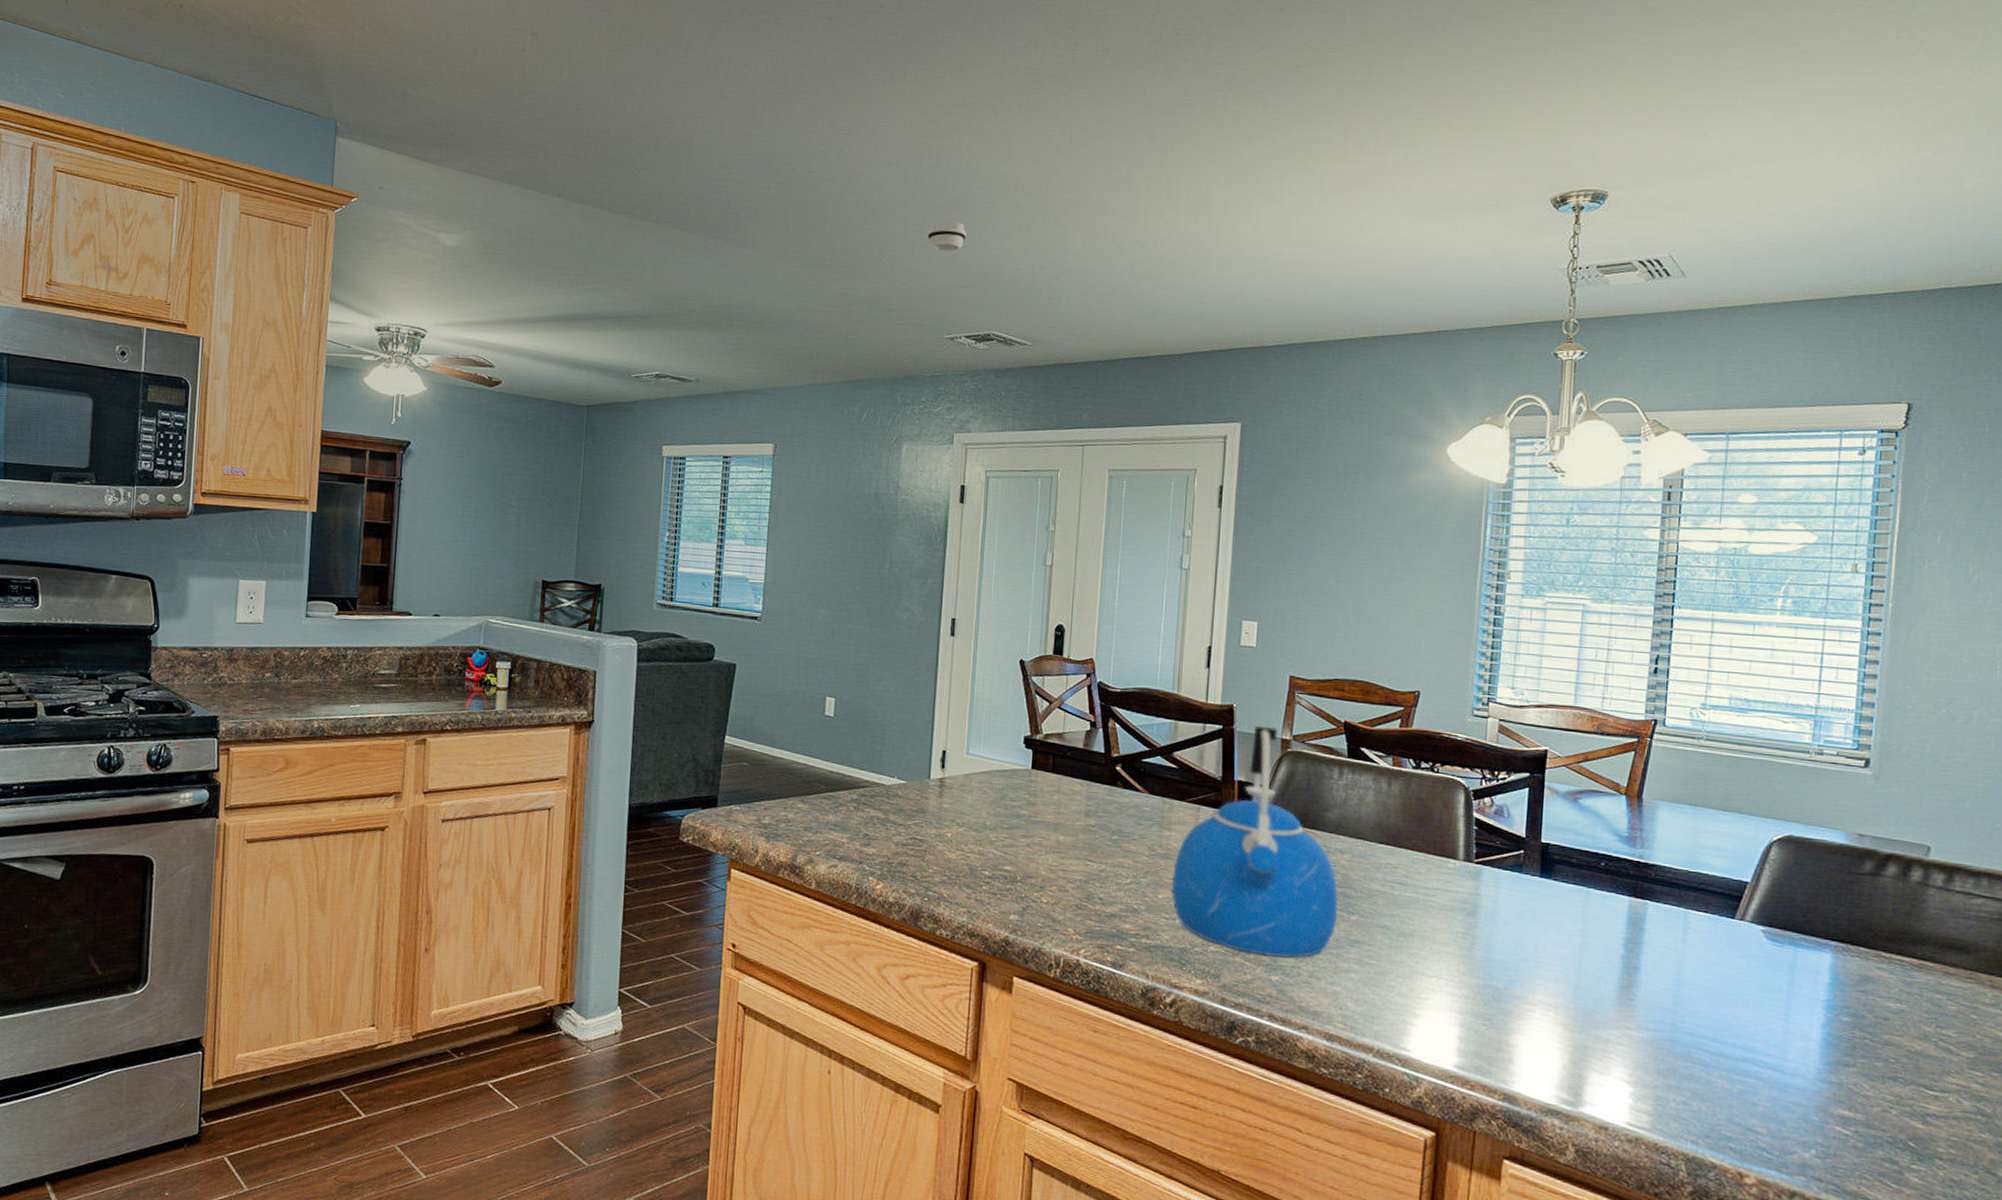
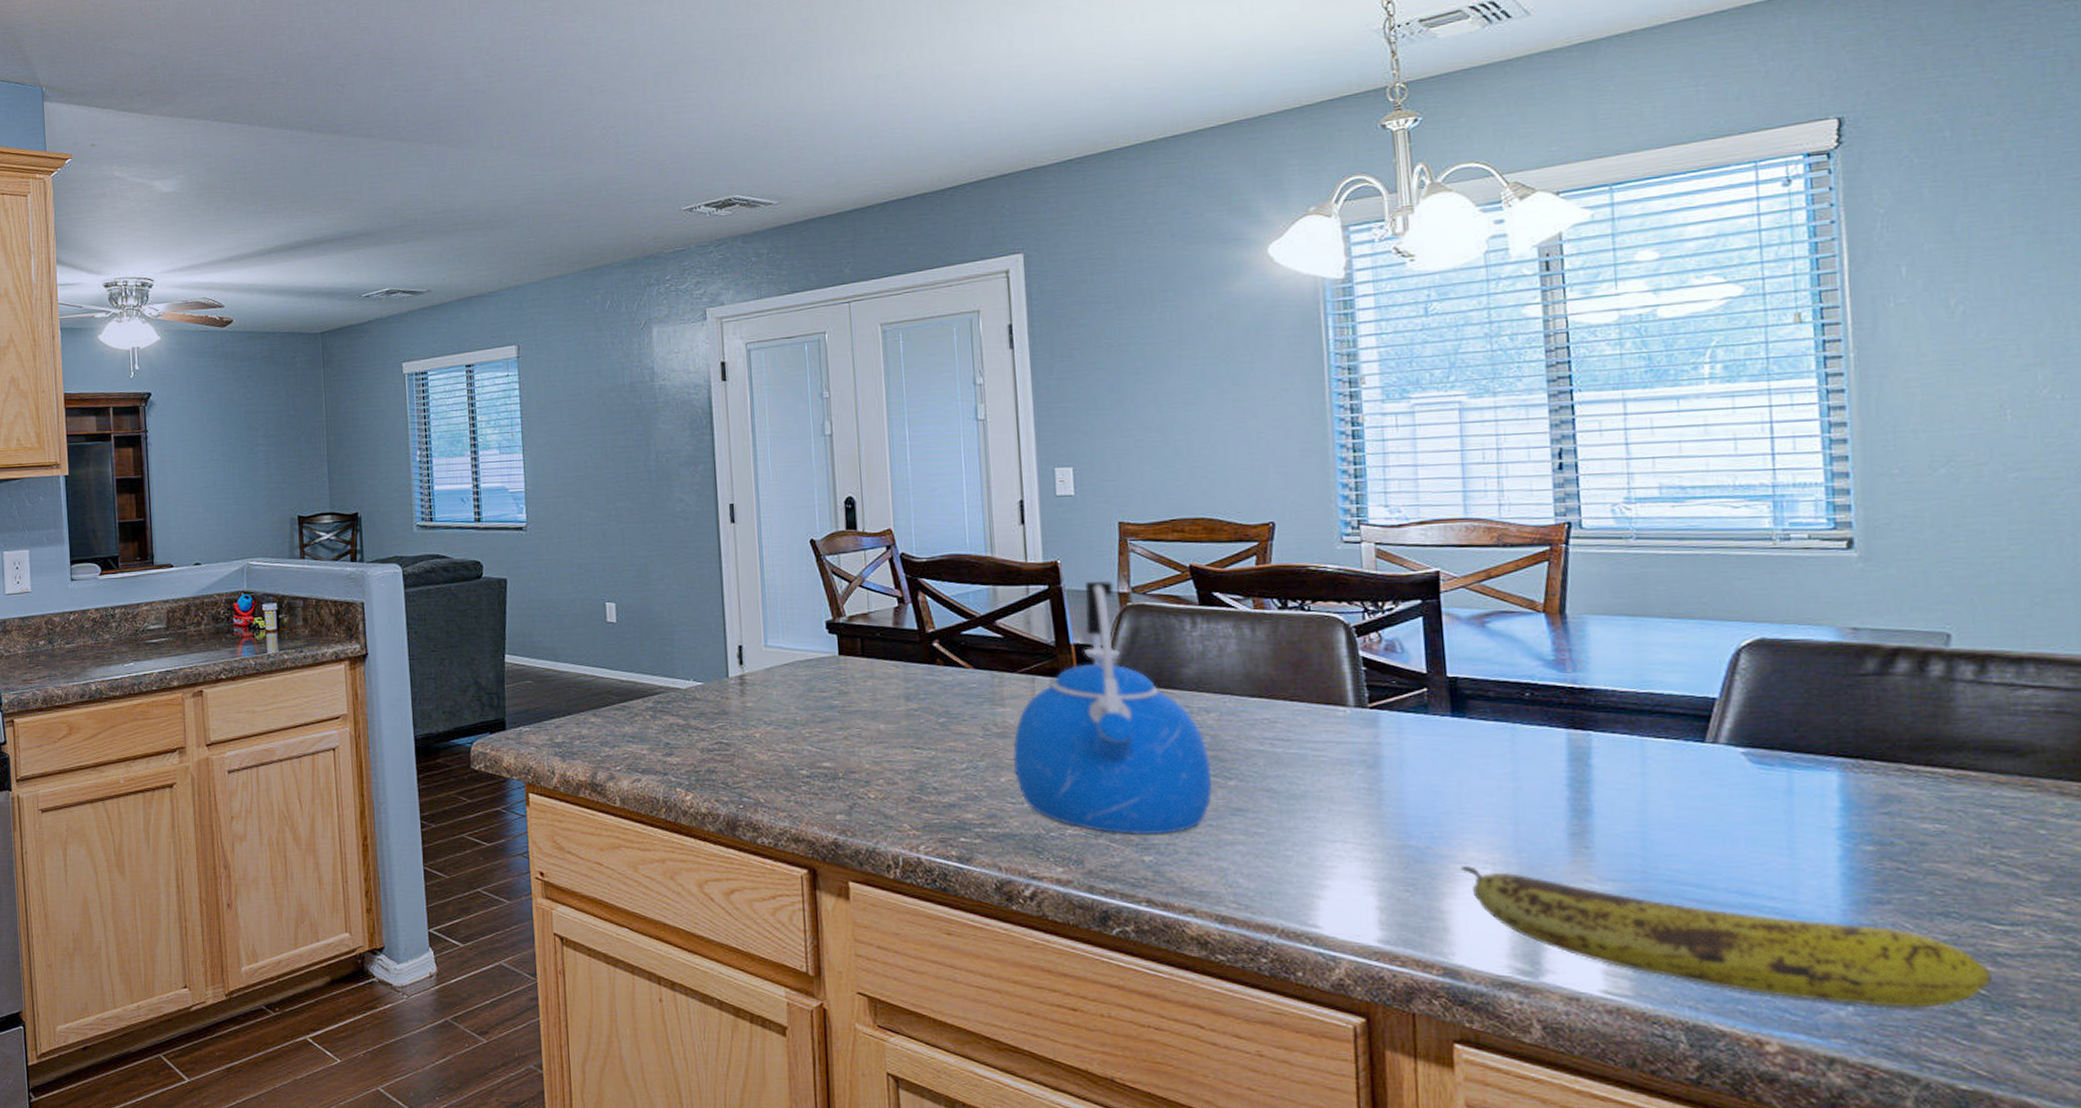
smoke detector: present [928,220,967,251] -> none [650,85,692,120]
fruit: none [1529,1007,1921,1156] -> present [1460,866,1992,1008]

